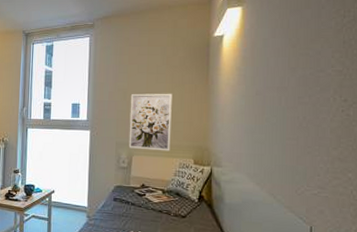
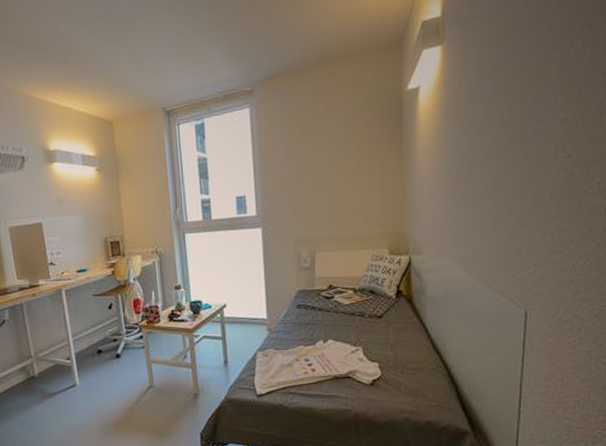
wall art: present [128,93,172,151] -> none [307,170,360,244]

